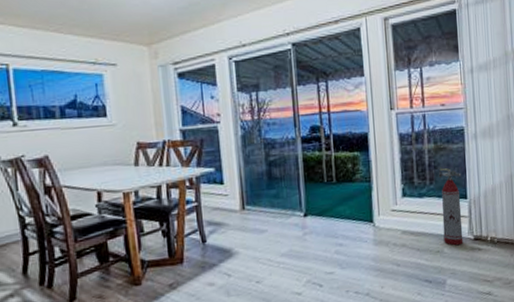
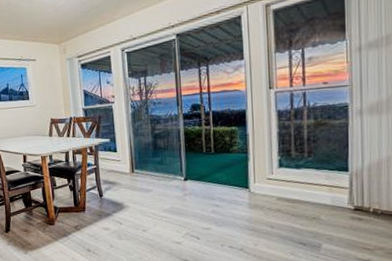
fire extinguisher: present [438,168,464,246] -> none [317,142,343,214]

